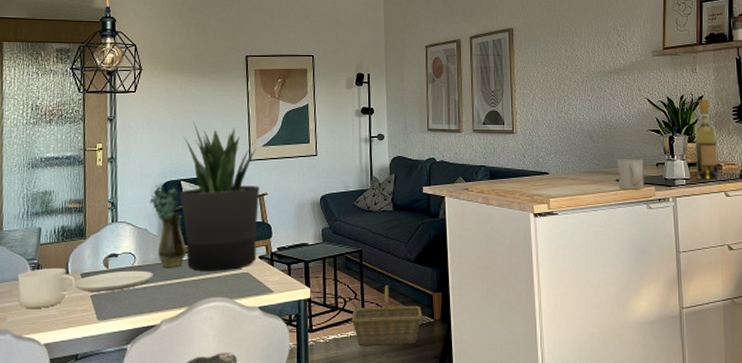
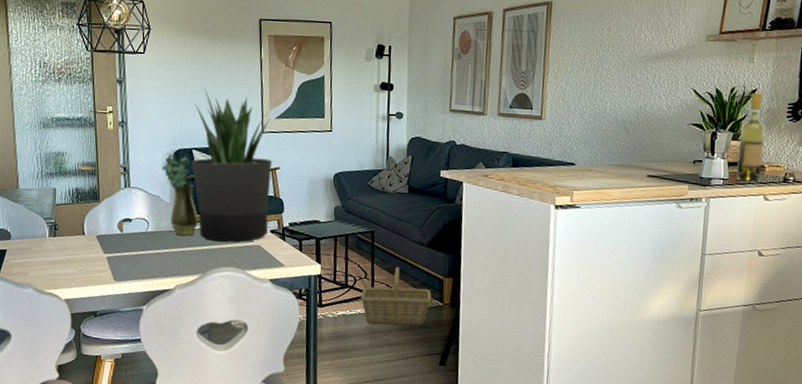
cup: present [17,267,76,309] -> none [36,228,92,266]
plate: present [75,270,153,292] -> none [91,235,166,255]
mug: present [618,159,644,191] -> none [649,153,680,189]

